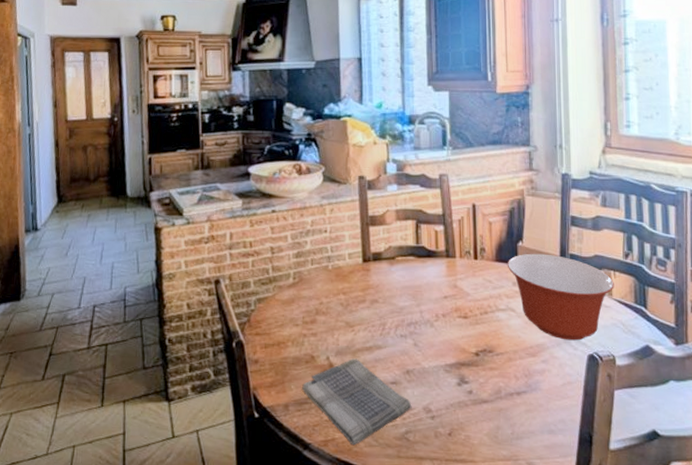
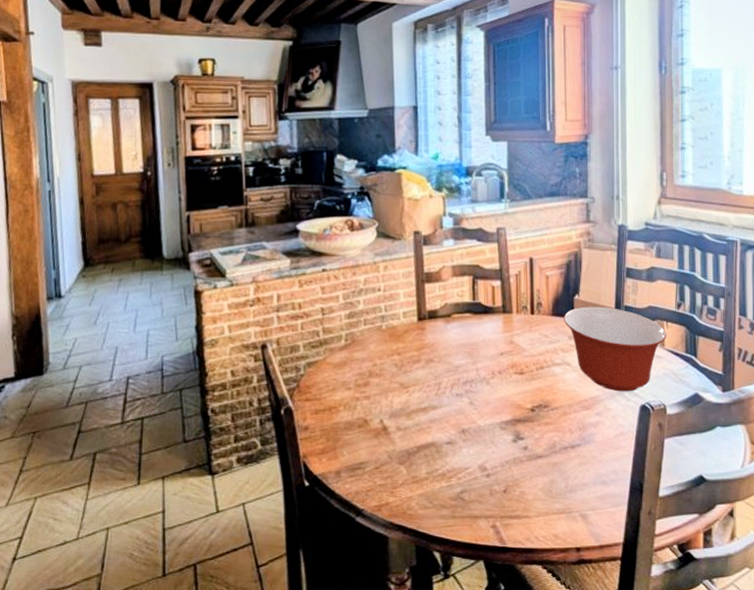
dish towel: present [302,358,412,446] -> none [355,420,467,509]

